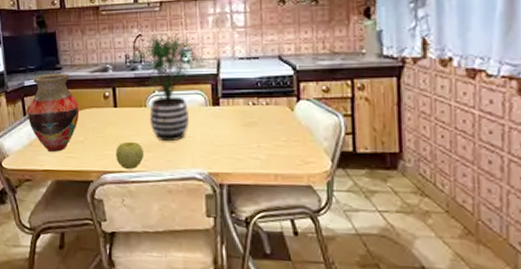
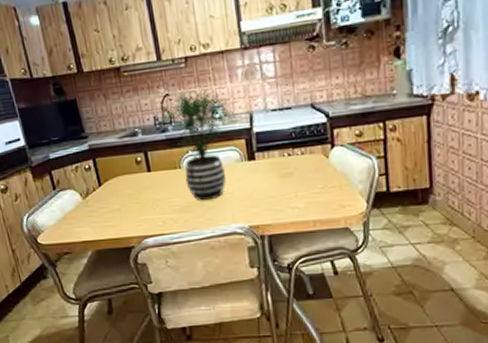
vase: present [28,73,80,152] -> none [57,141,113,223]
apple: present [115,142,143,170] -> none [154,205,183,232]

